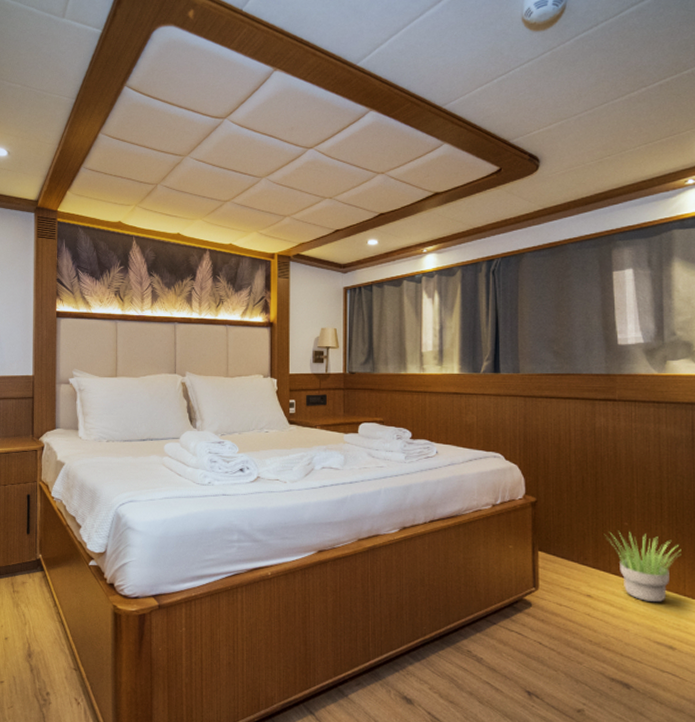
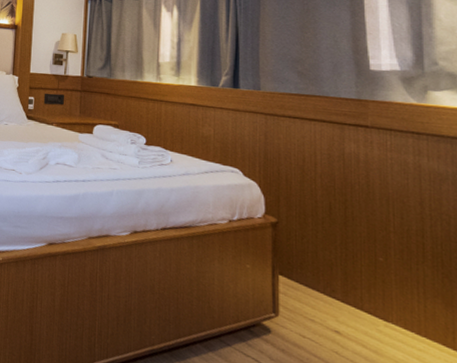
potted plant: present [604,530,681,603] -> none [354,265,449,353]

